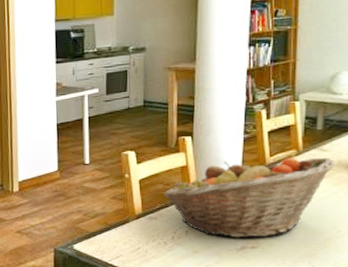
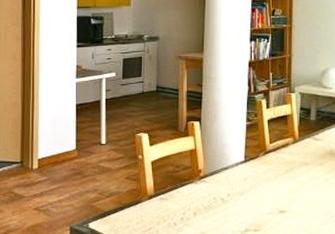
fruit basket: present [164,157,335,238] -> none [174,145,327,221]

